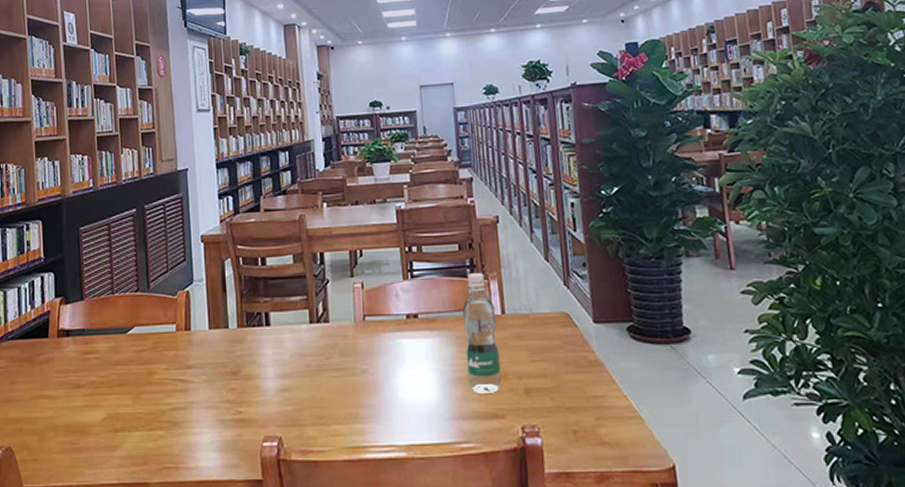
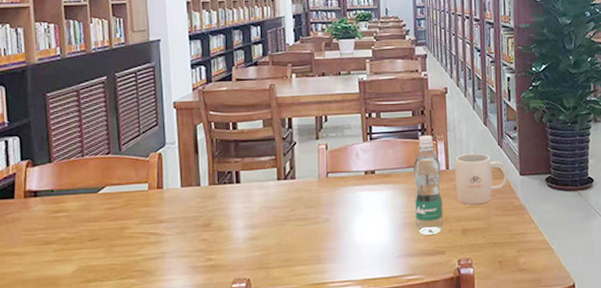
mug: none [511,294,579,358] -> present [454,152,508,205]

